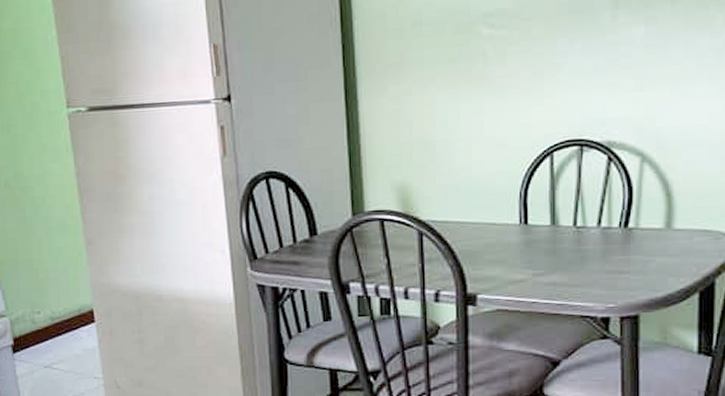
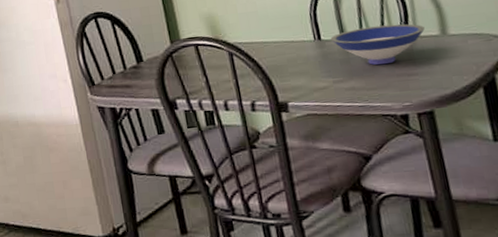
bowl: none [538,212,648,259] -> present [330,24,425,65]

